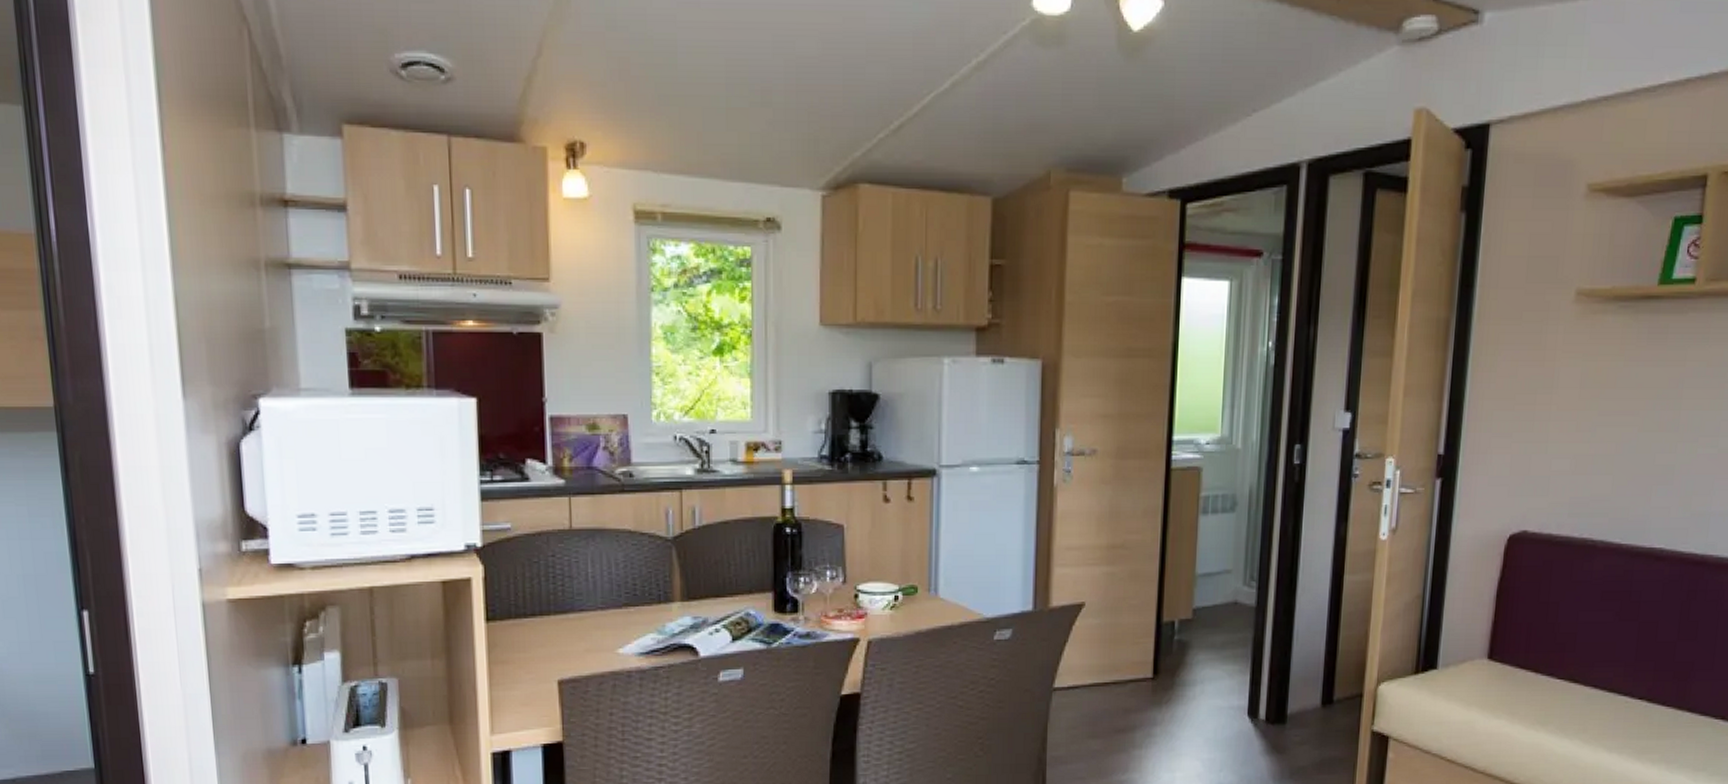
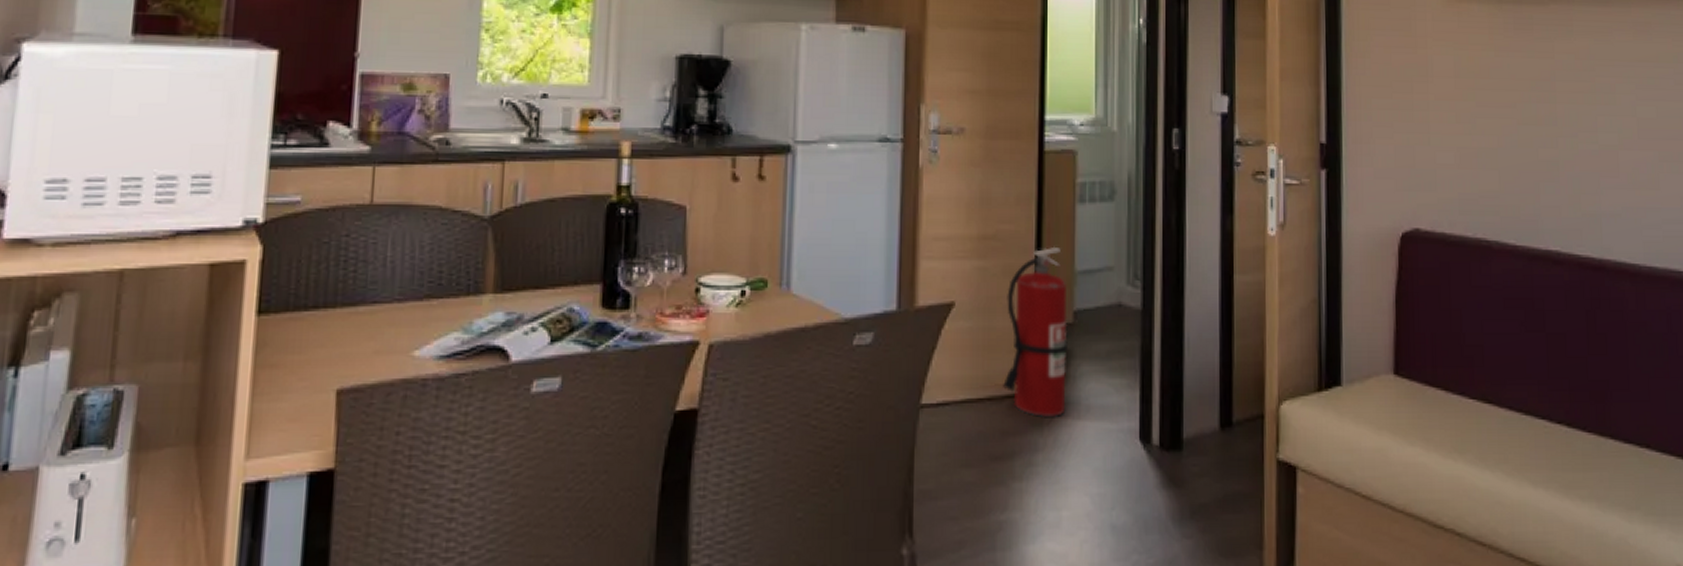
fire extinguisher: none [1127,553,1188,698] -> present [1003,246,1068,418]

